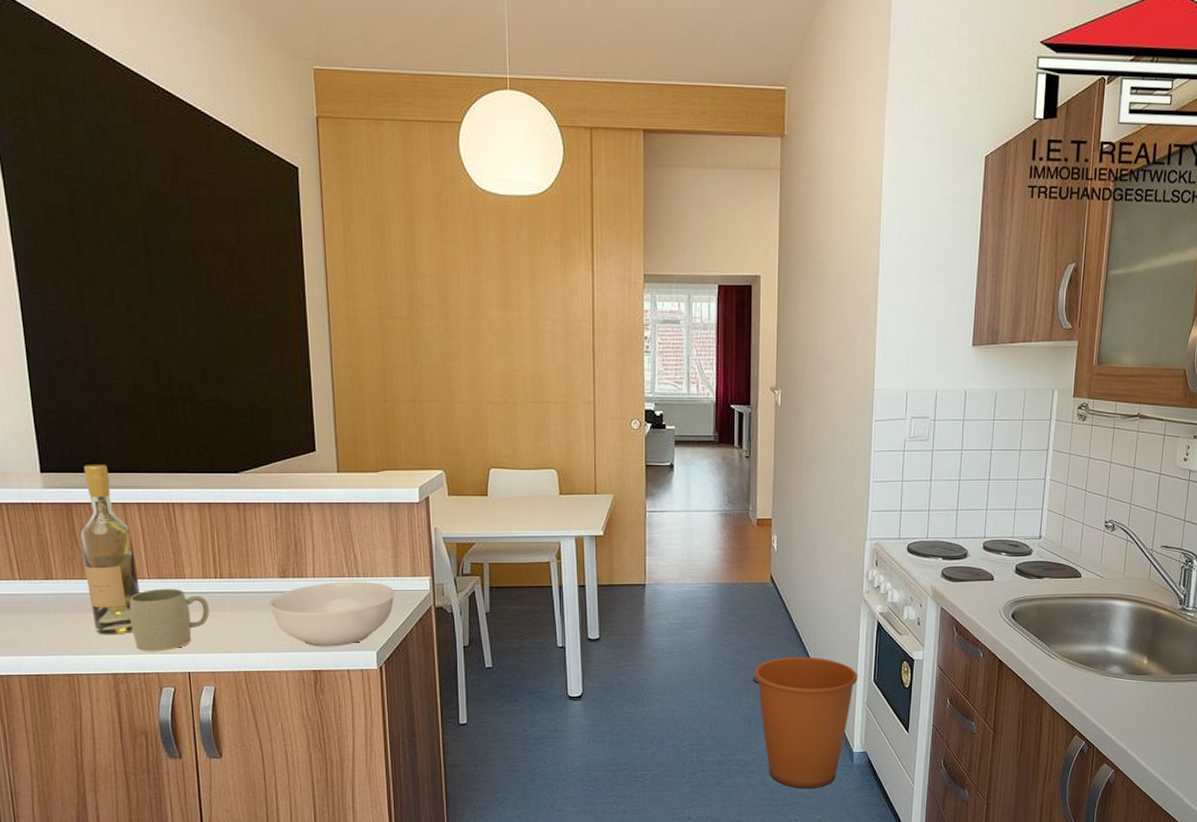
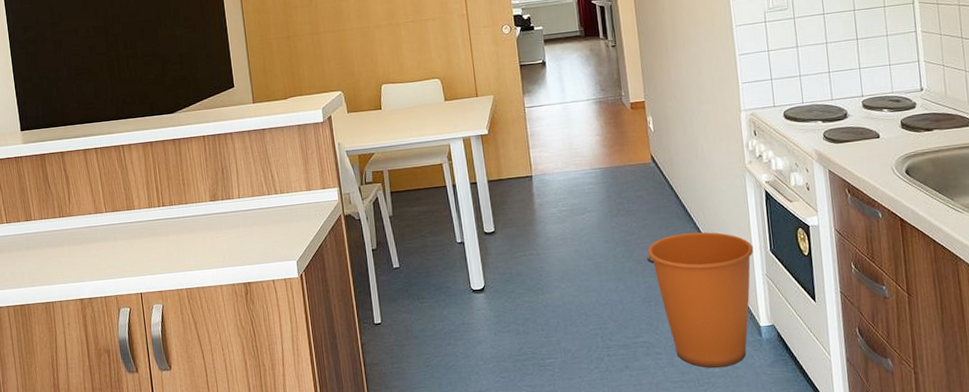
bottle: present [79,465,140,635] -> none [51,119,99,265]
mug: present [129,588,209,652] -> none [91,219,155,278]
bowl: present [268,581,396,647] -> none [203,197,309,261]

